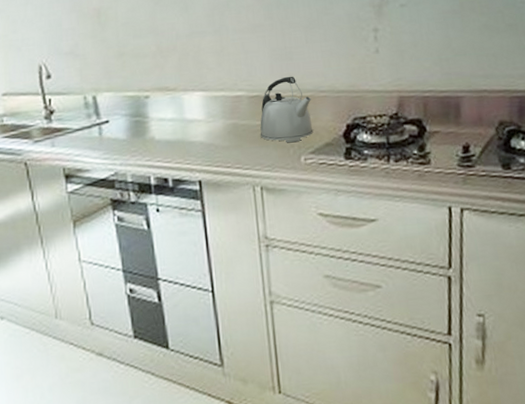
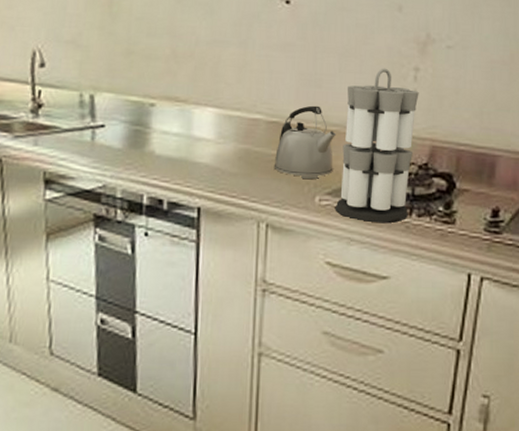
spice rack: none [315,33,387,173] -> present [335,68,419,223]

